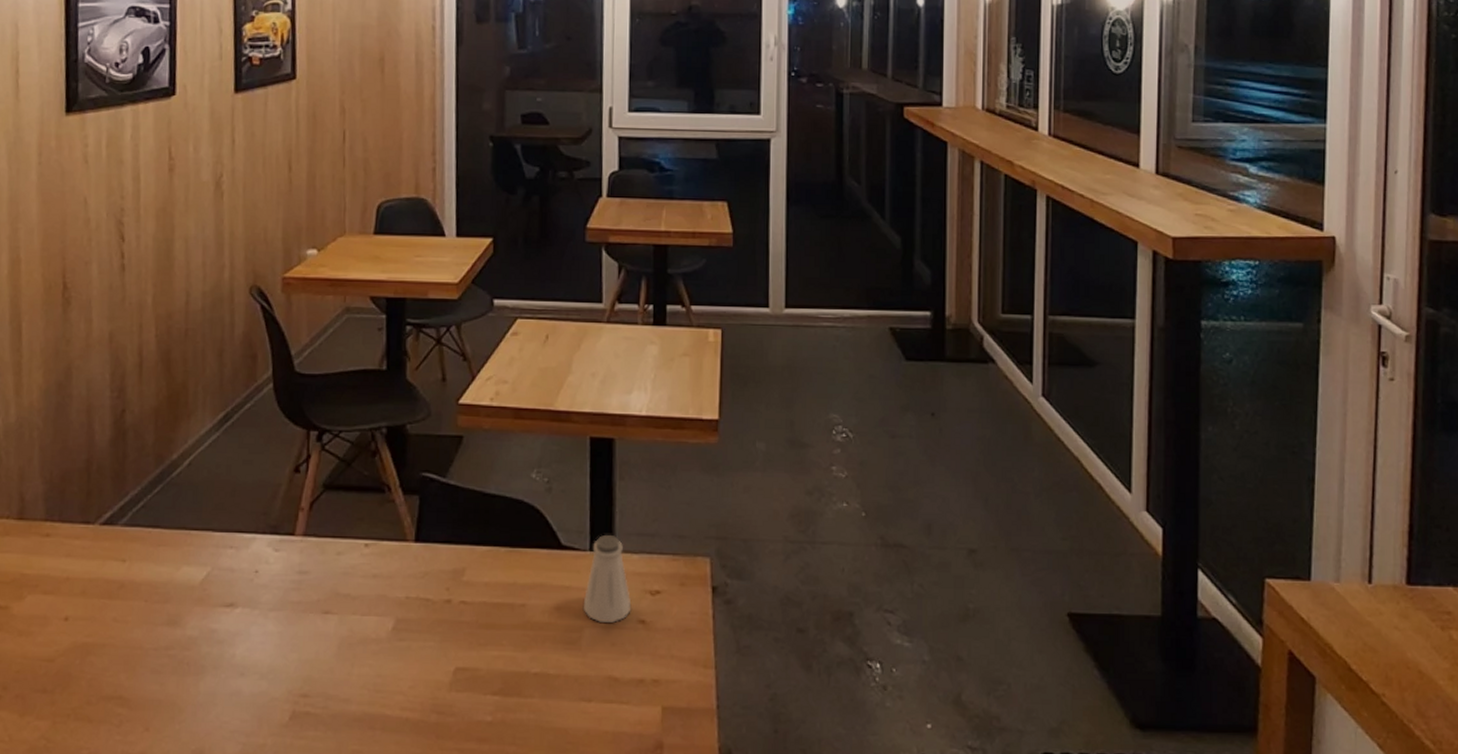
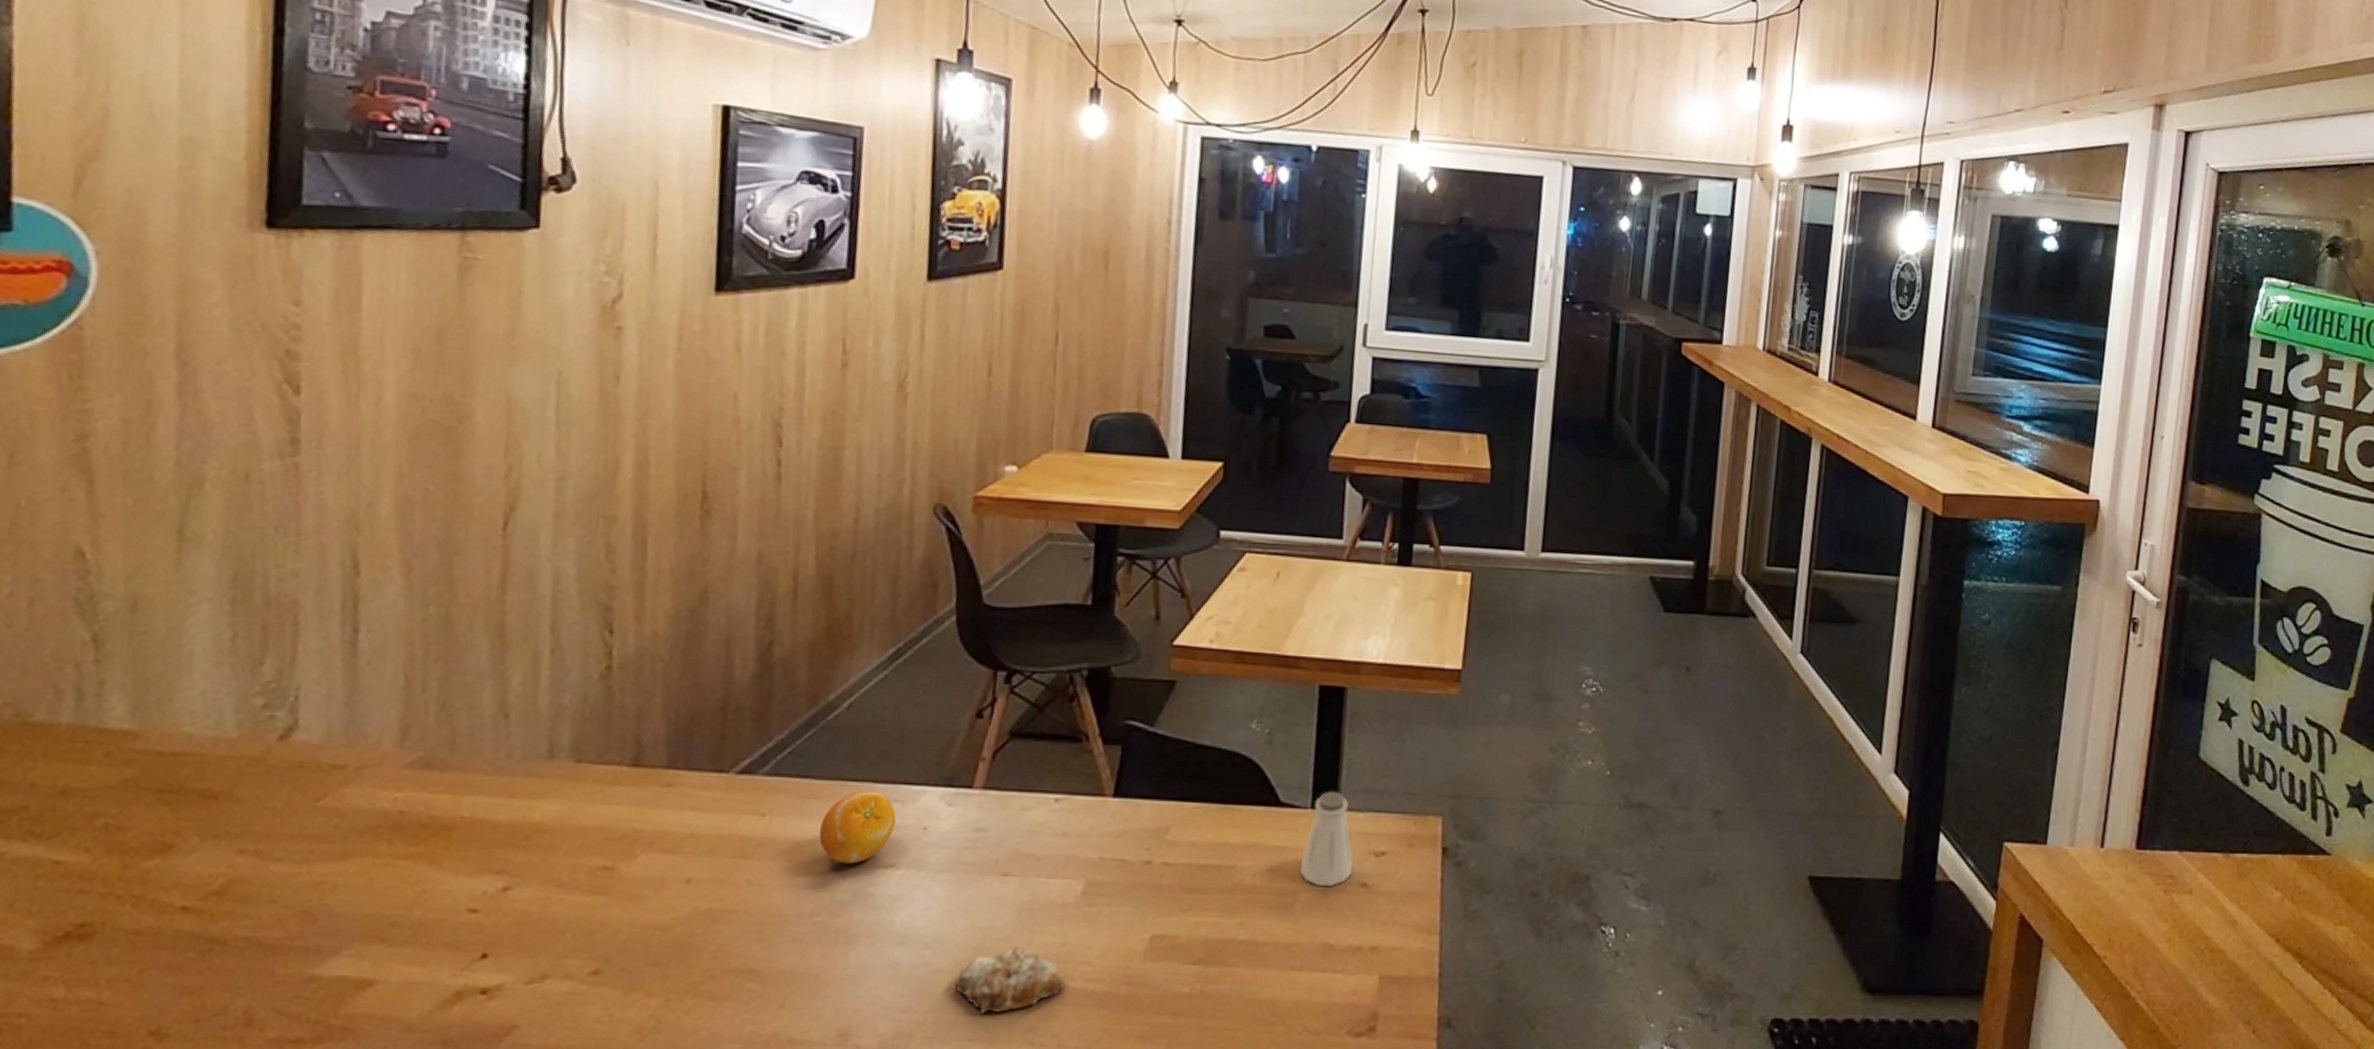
fruit: none [169,537,232,603] -> present [819,789,896,864]
pastry: none [287,676,383,739] -> present [954,945,1066,1014]

